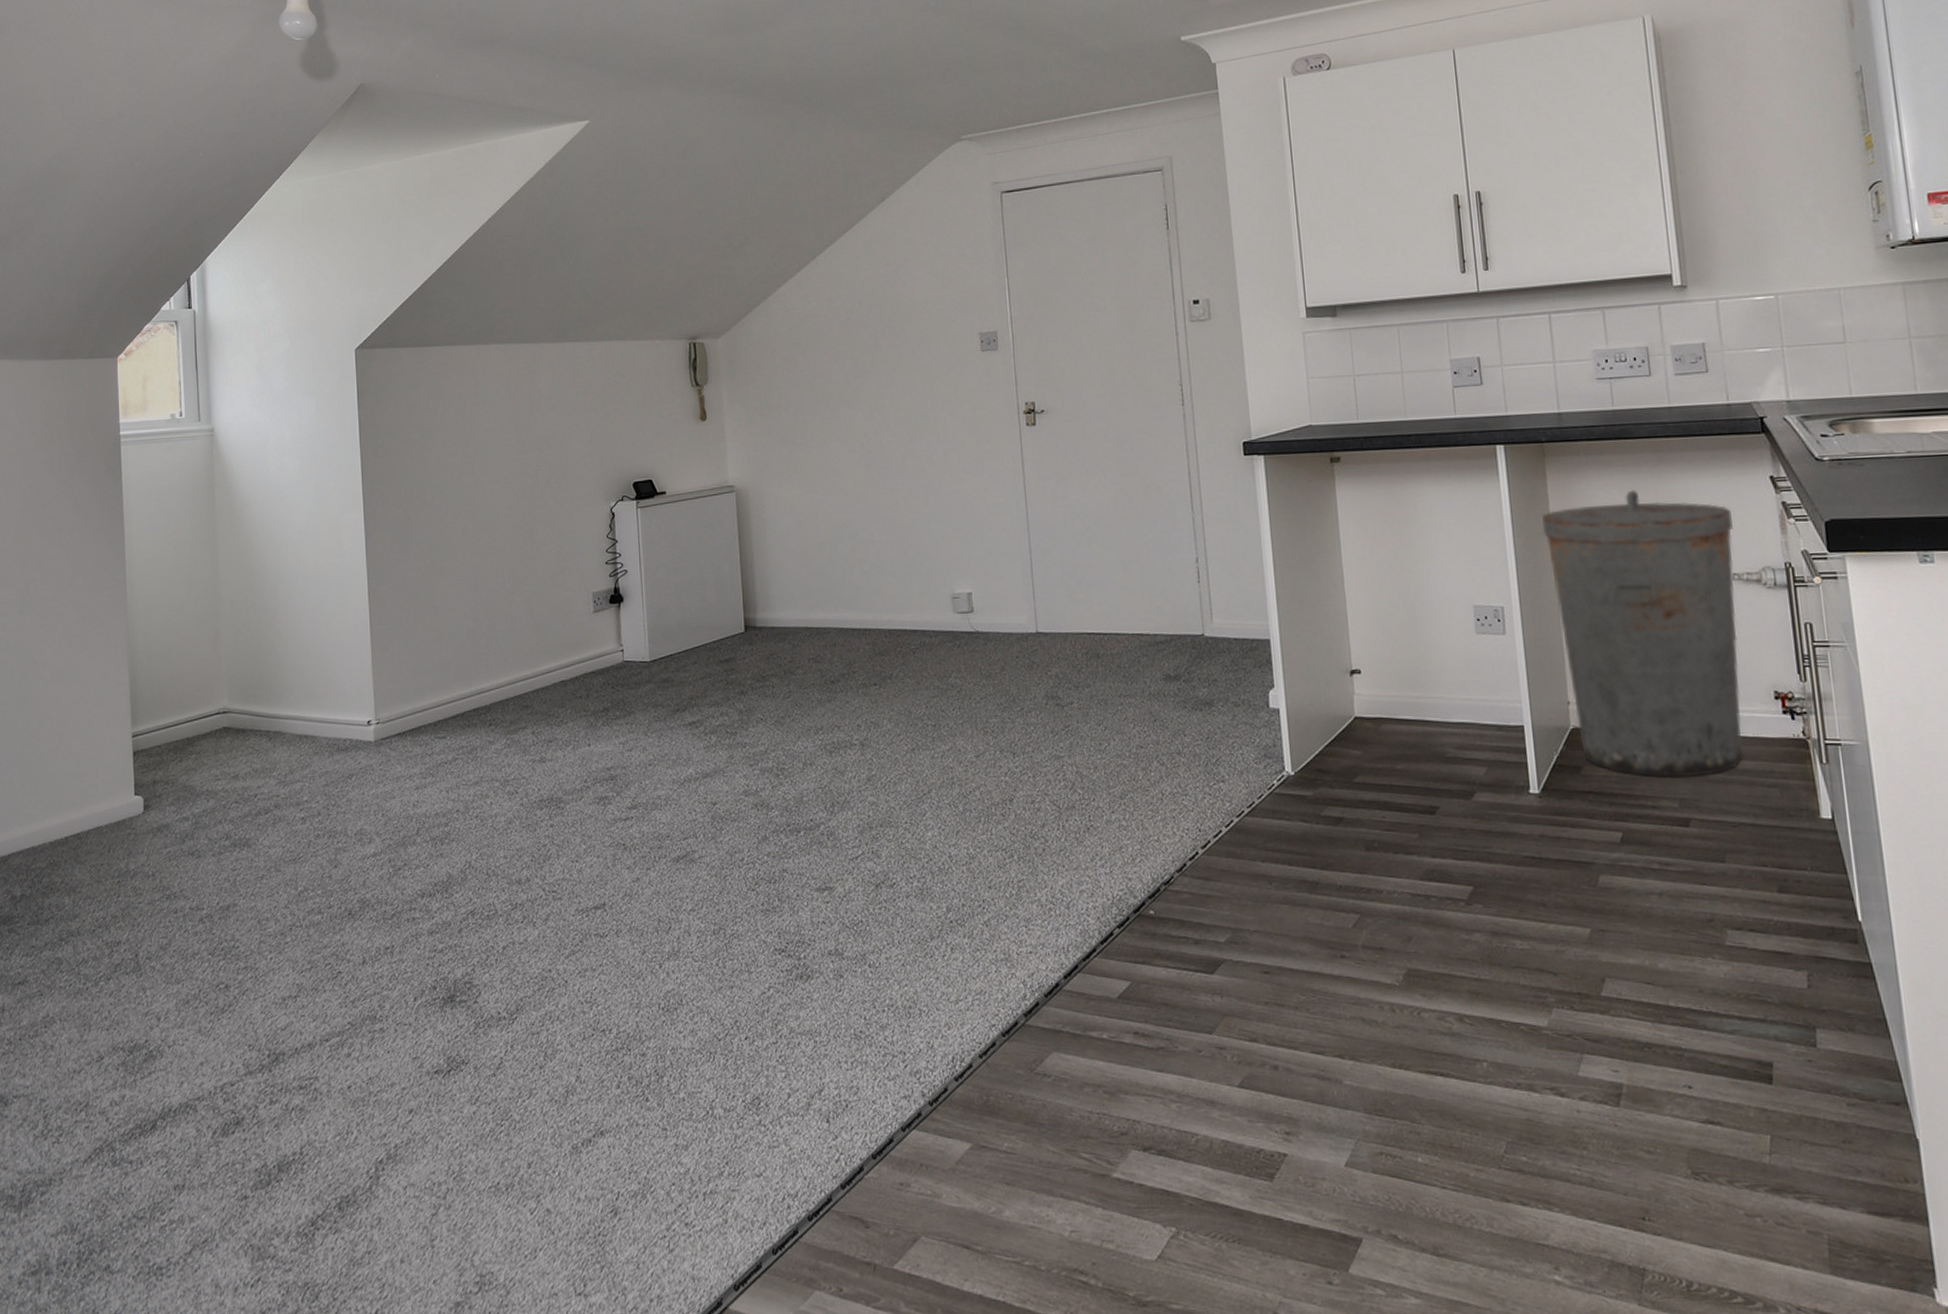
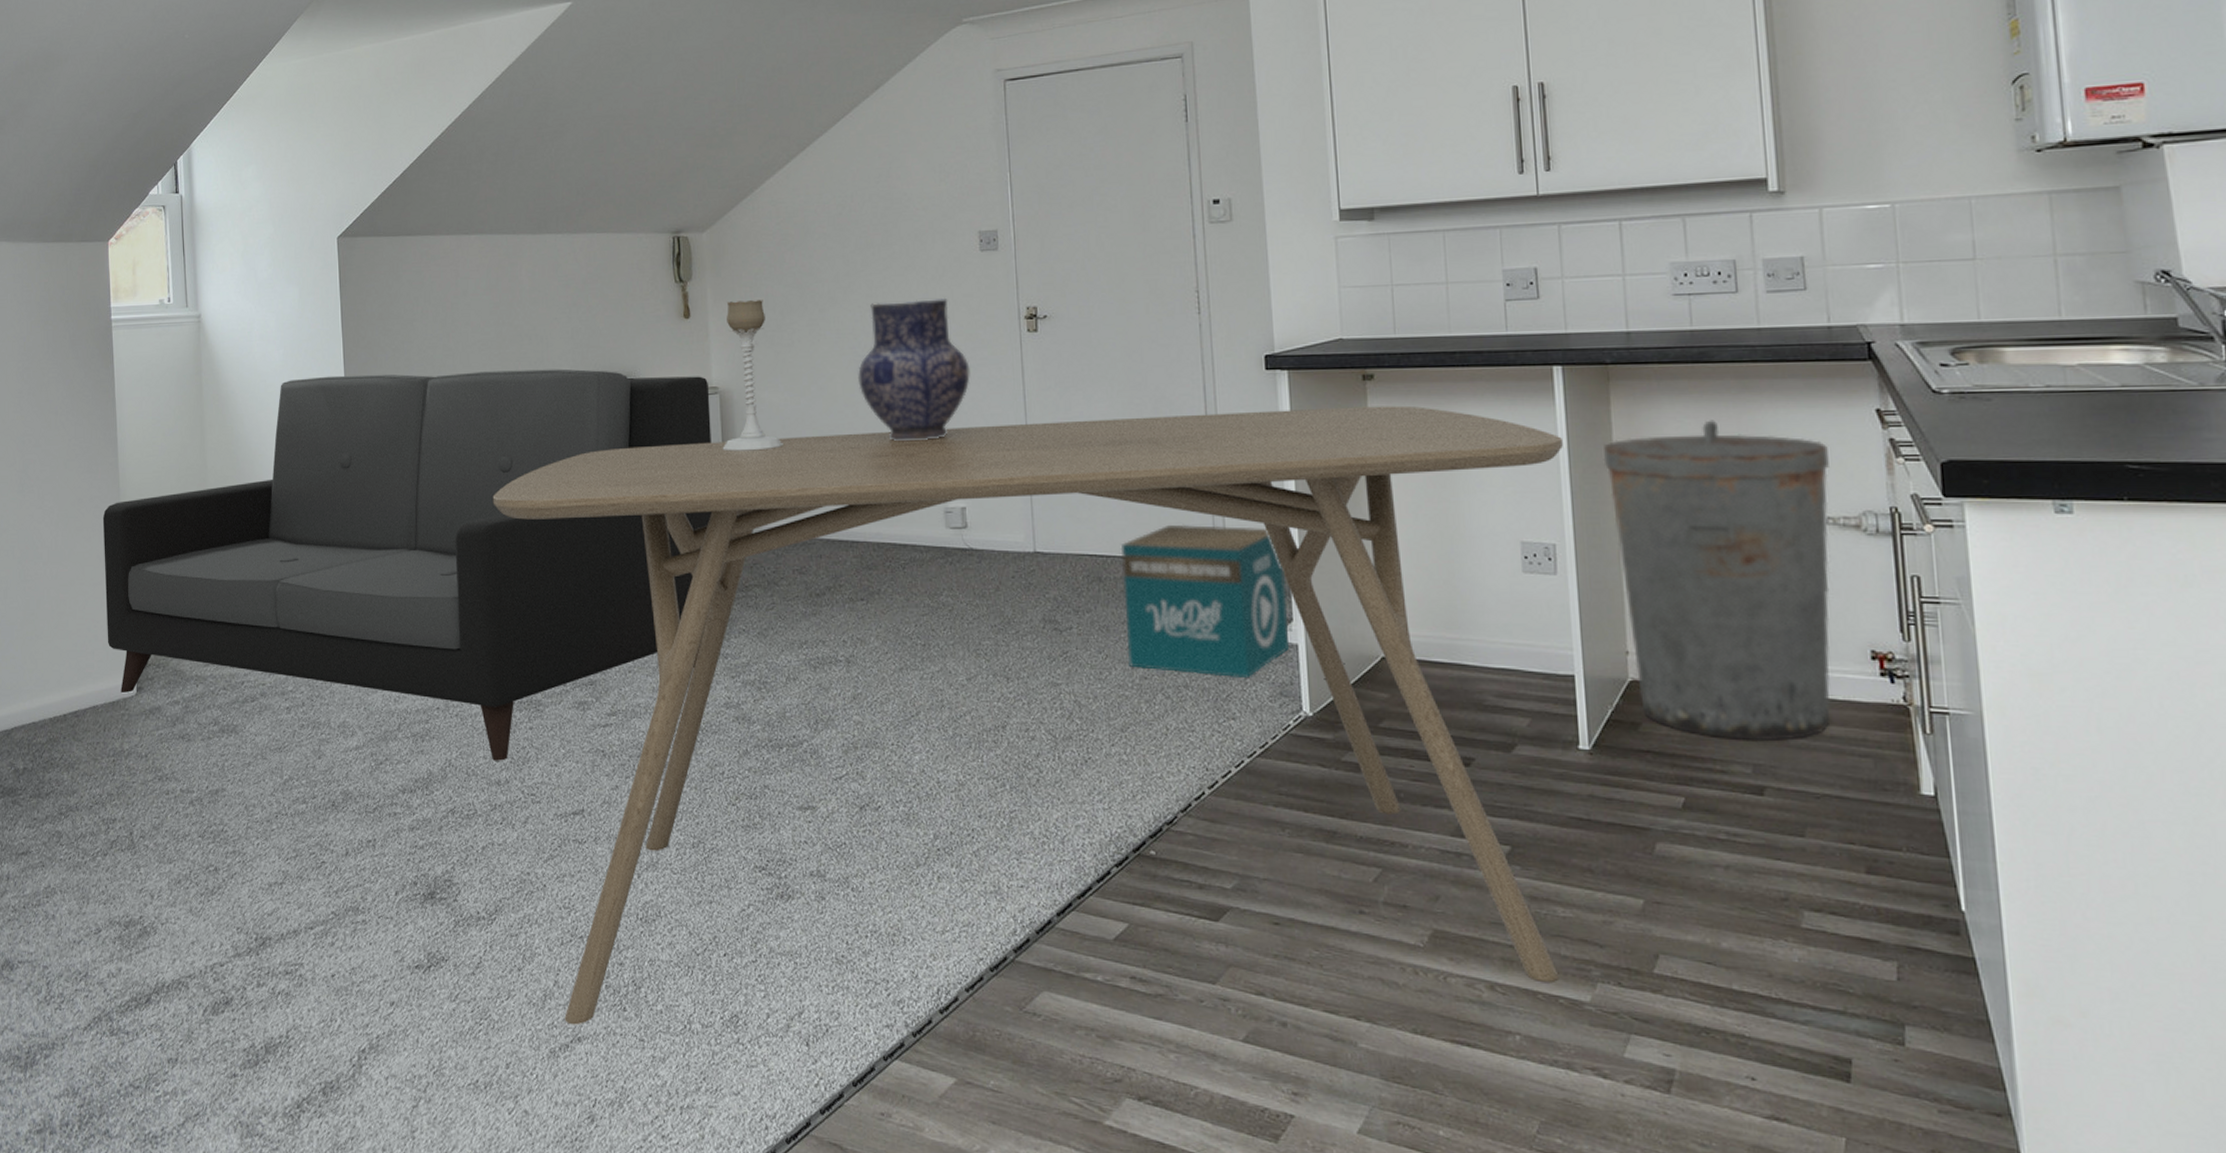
sofa: none [109,472,730,860] -> present [102,369,713,761]
dining table: none [512,485,1520,1119] -> present [492,405,1563,1025]
candle holder: none [739,401,798,547] -> present [722,300,783,452]
pottery: none [868,395,974,533] -> present [858,297,970,442]
product box: none [1116,601,1271,744] -> present [1120,524,1289,679]

